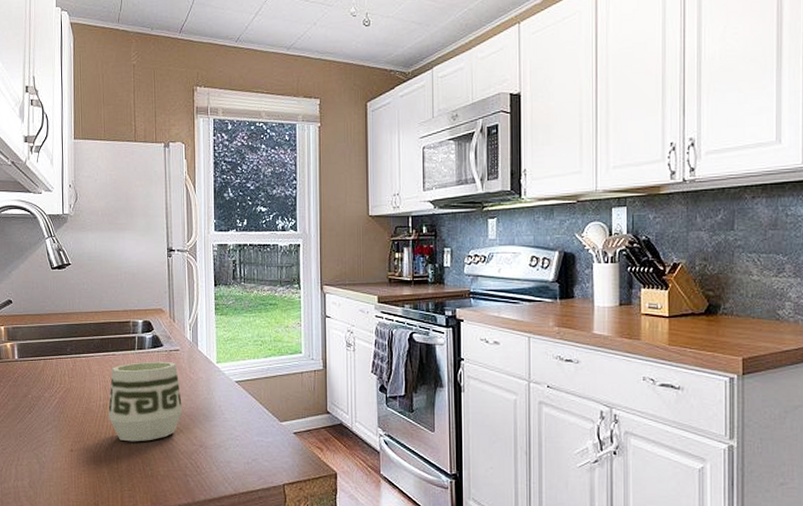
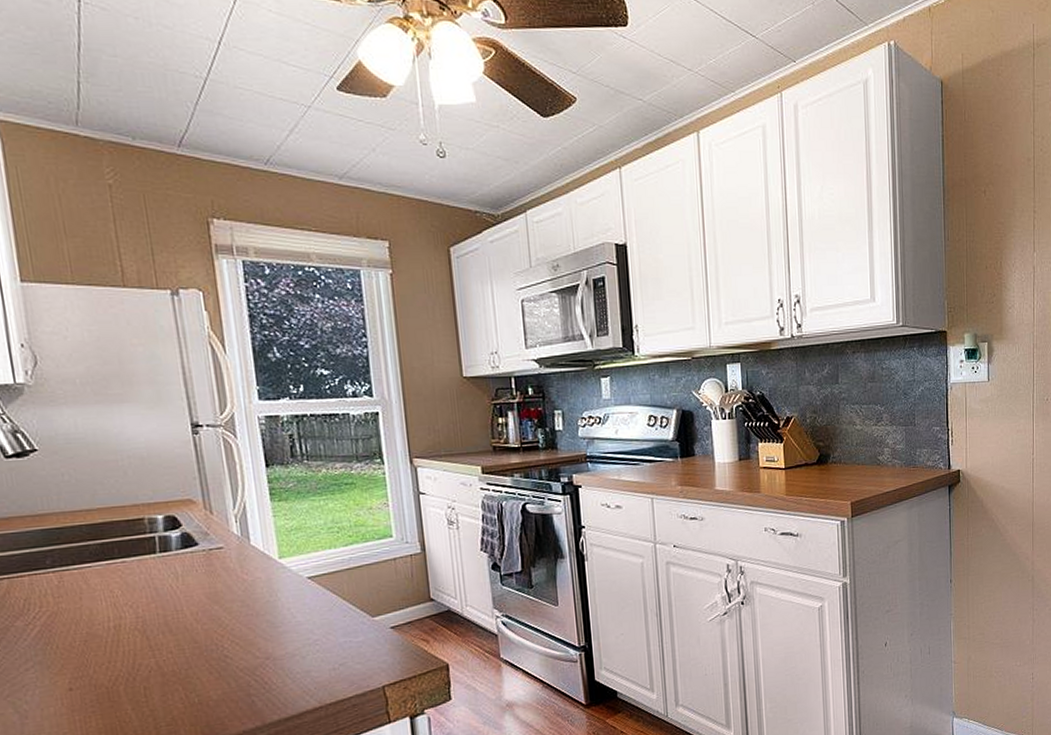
cup: present [108,361,183,442] -> none [122,563,237,667]

